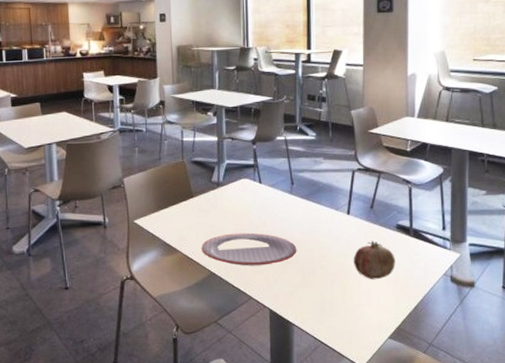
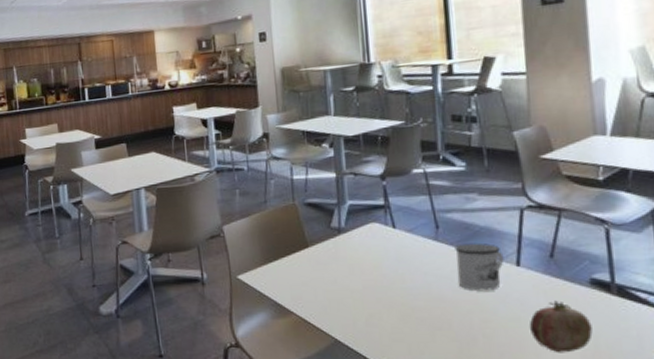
plate: present [201,232,297,266] -> none [321,290,449,333]
mug: none [304,196,339,234] -> present [455,243,504,291]

